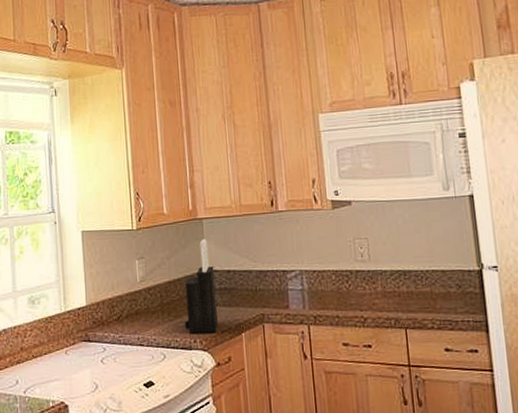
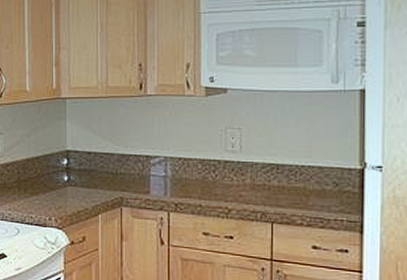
knife block: present [185,239,218,333] -> none [41,119,74,212]

